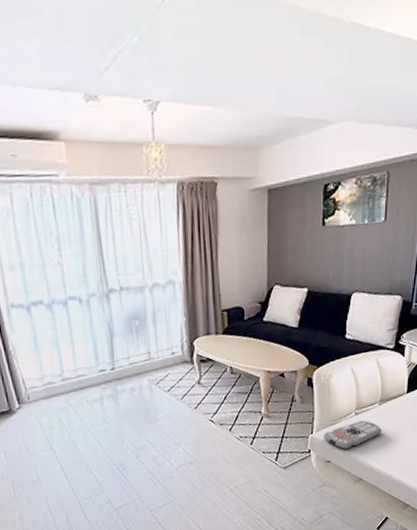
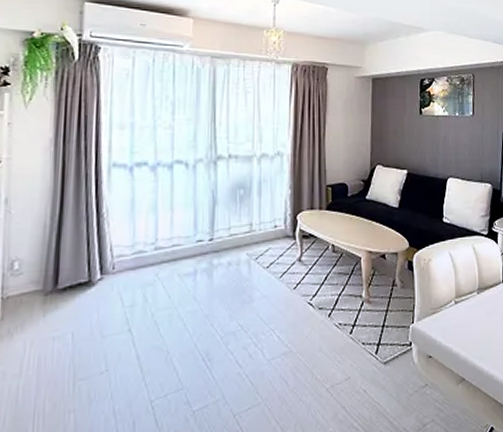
remote control: present [323,420,382,450] -> none [424,310,481,344]

